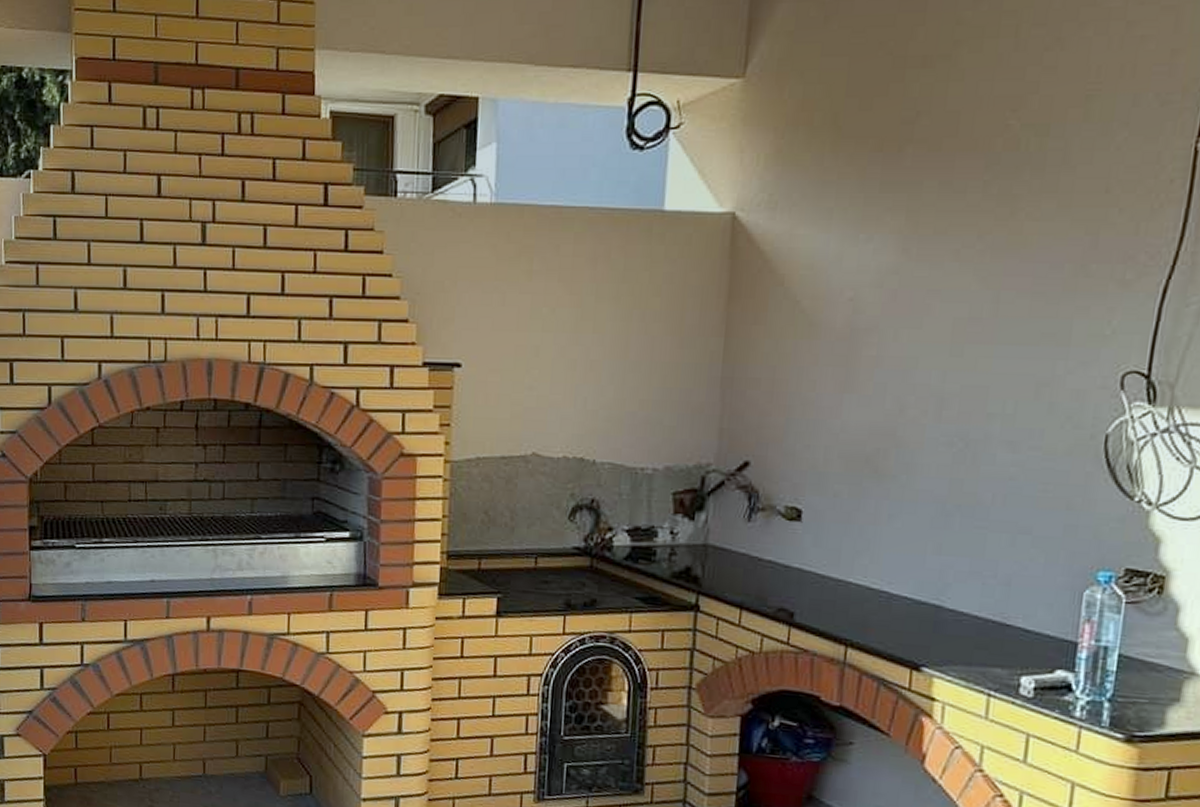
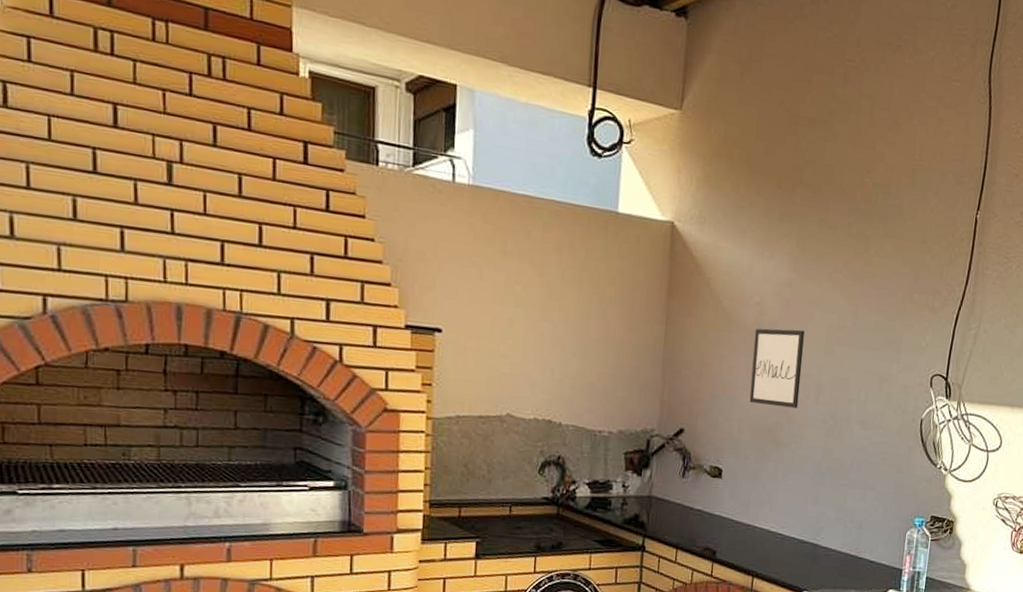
wall art: none [839,327,919,429] -> present [749,328,805,409]

